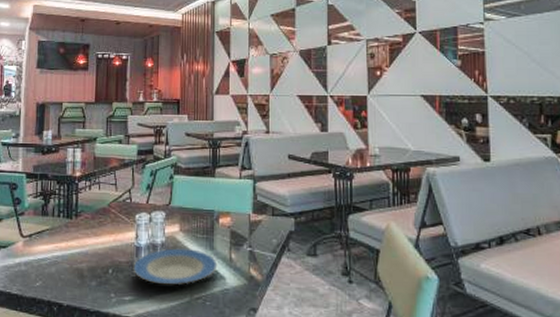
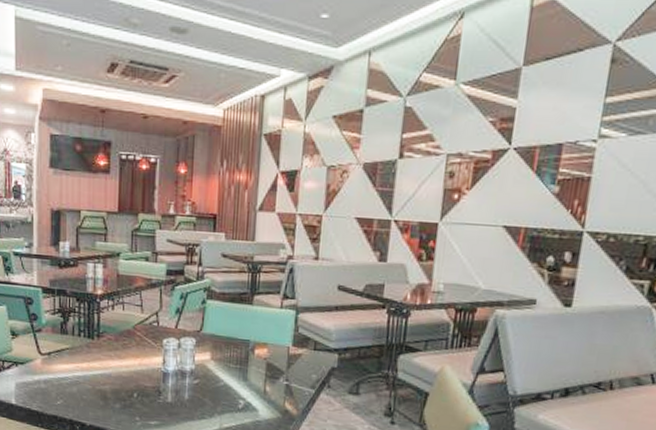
plate: present [133,248,218,285] -> none [159,375,251,414]

